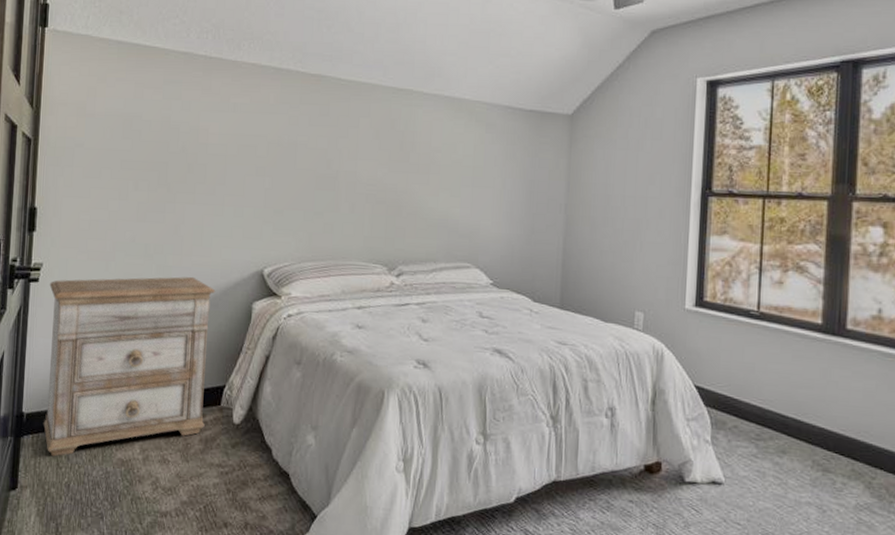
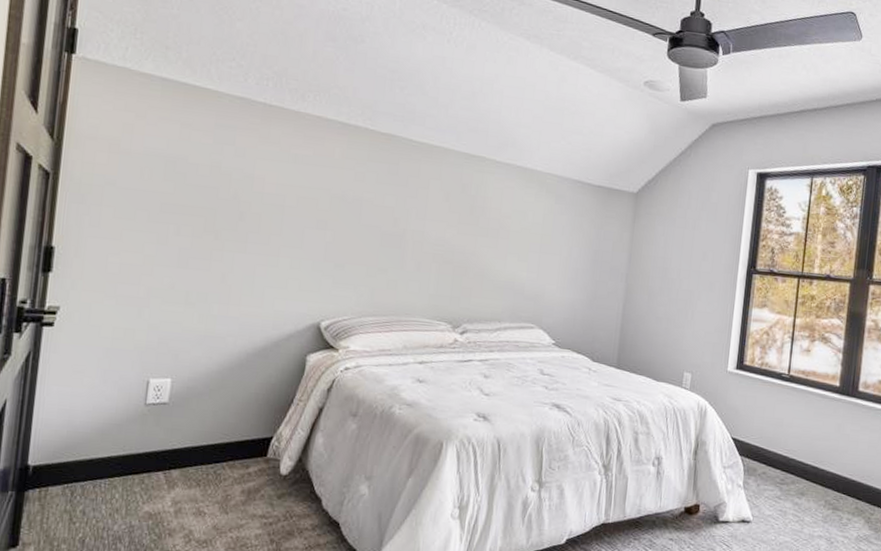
nightstand: present [43,277,216,457] -> none [54,325,266,511]

